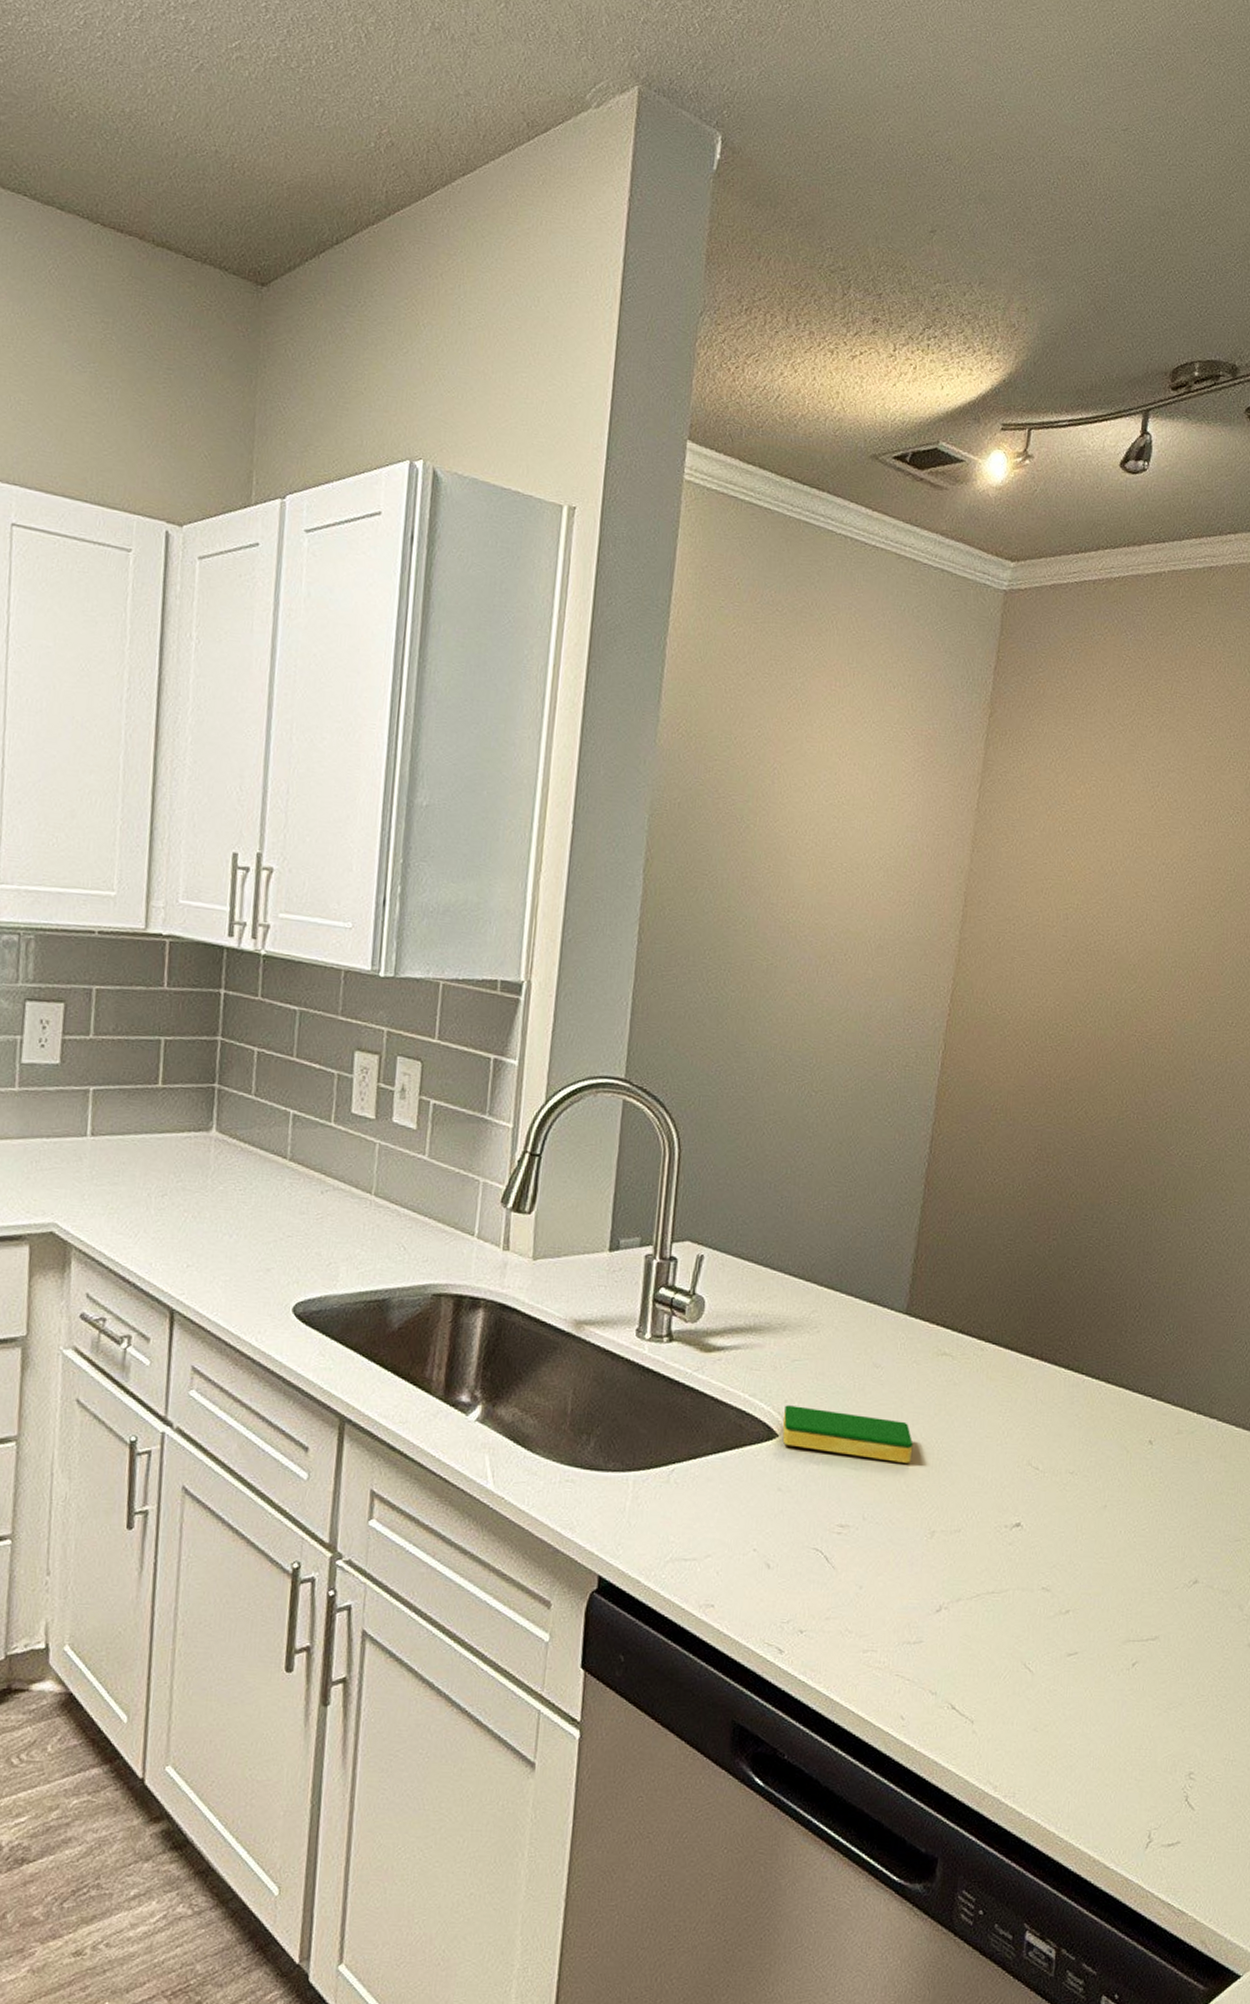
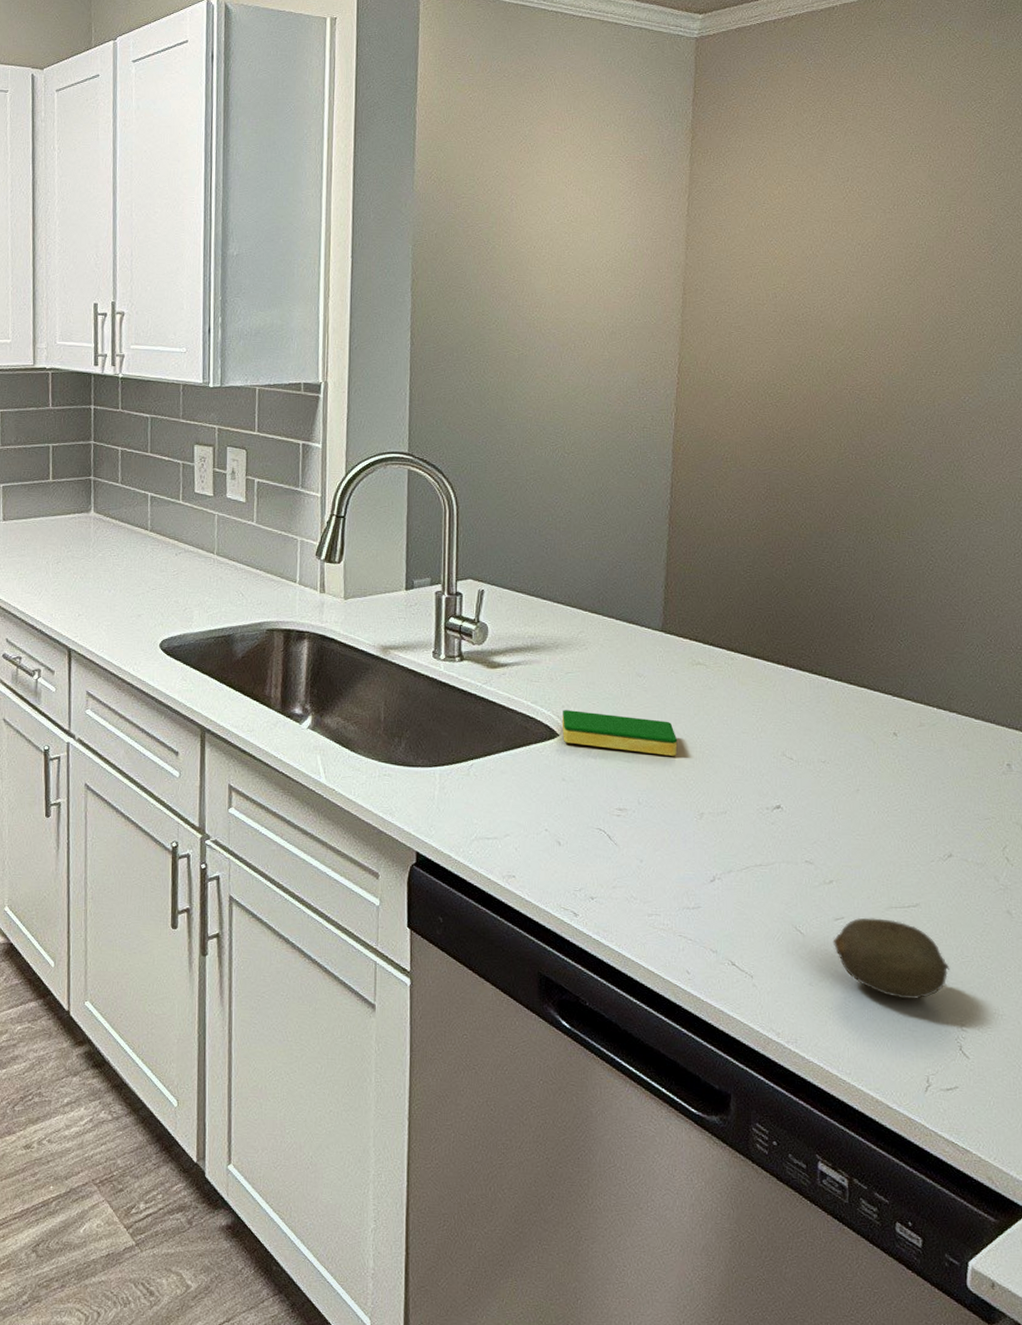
fruit: none [1063,1652,1184,1745] -> present [833,917,950,999]

